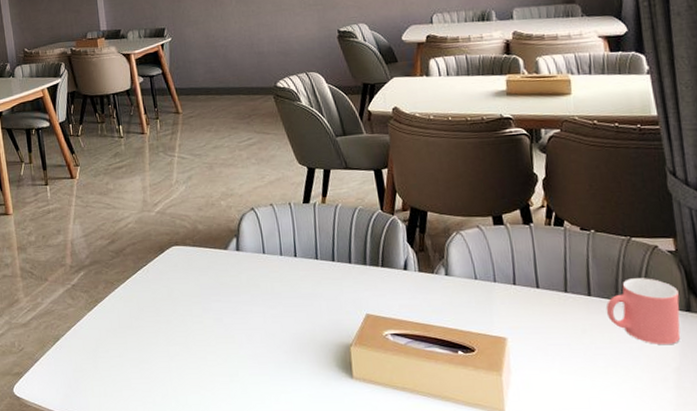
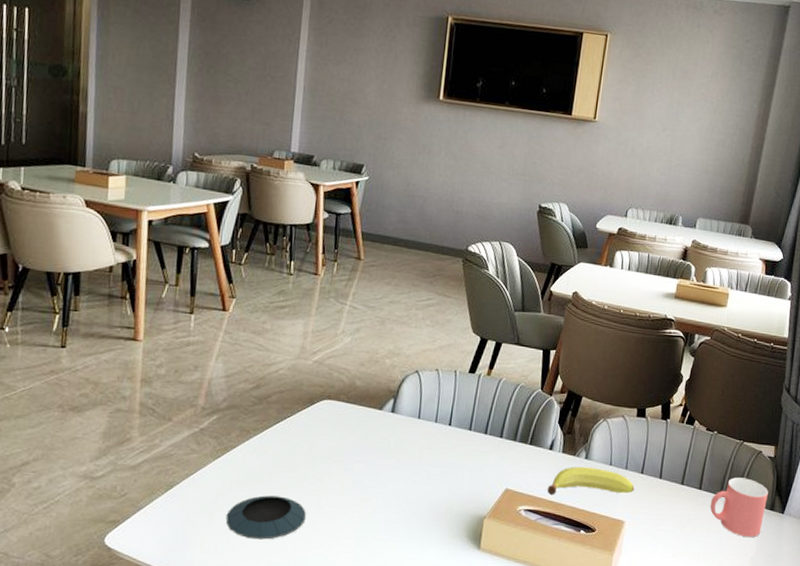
saucer: none [108,340,178,382] -> present [225,495,306,540]
fruit: none [411,283,510,317] -> present [547,466,635,496]

